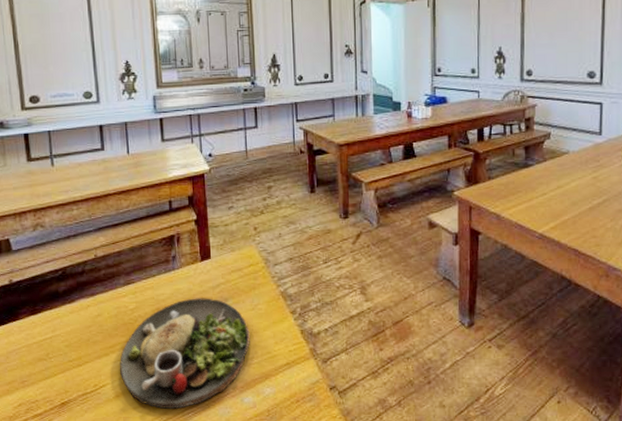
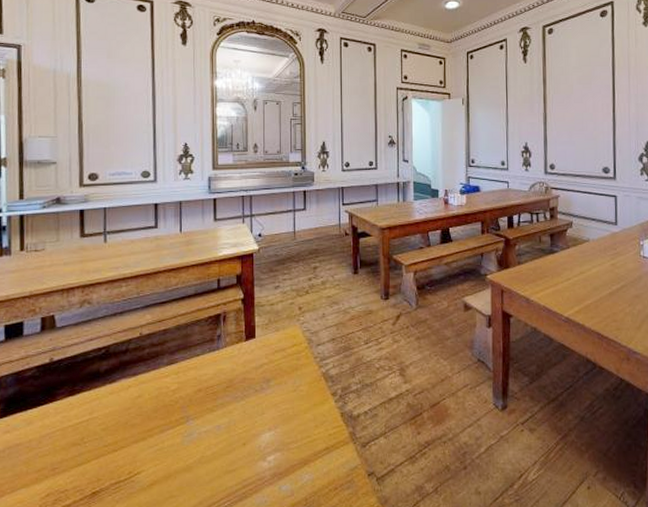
dinner plate: present [120,298,250,410] -> none [157,378,291,499]

